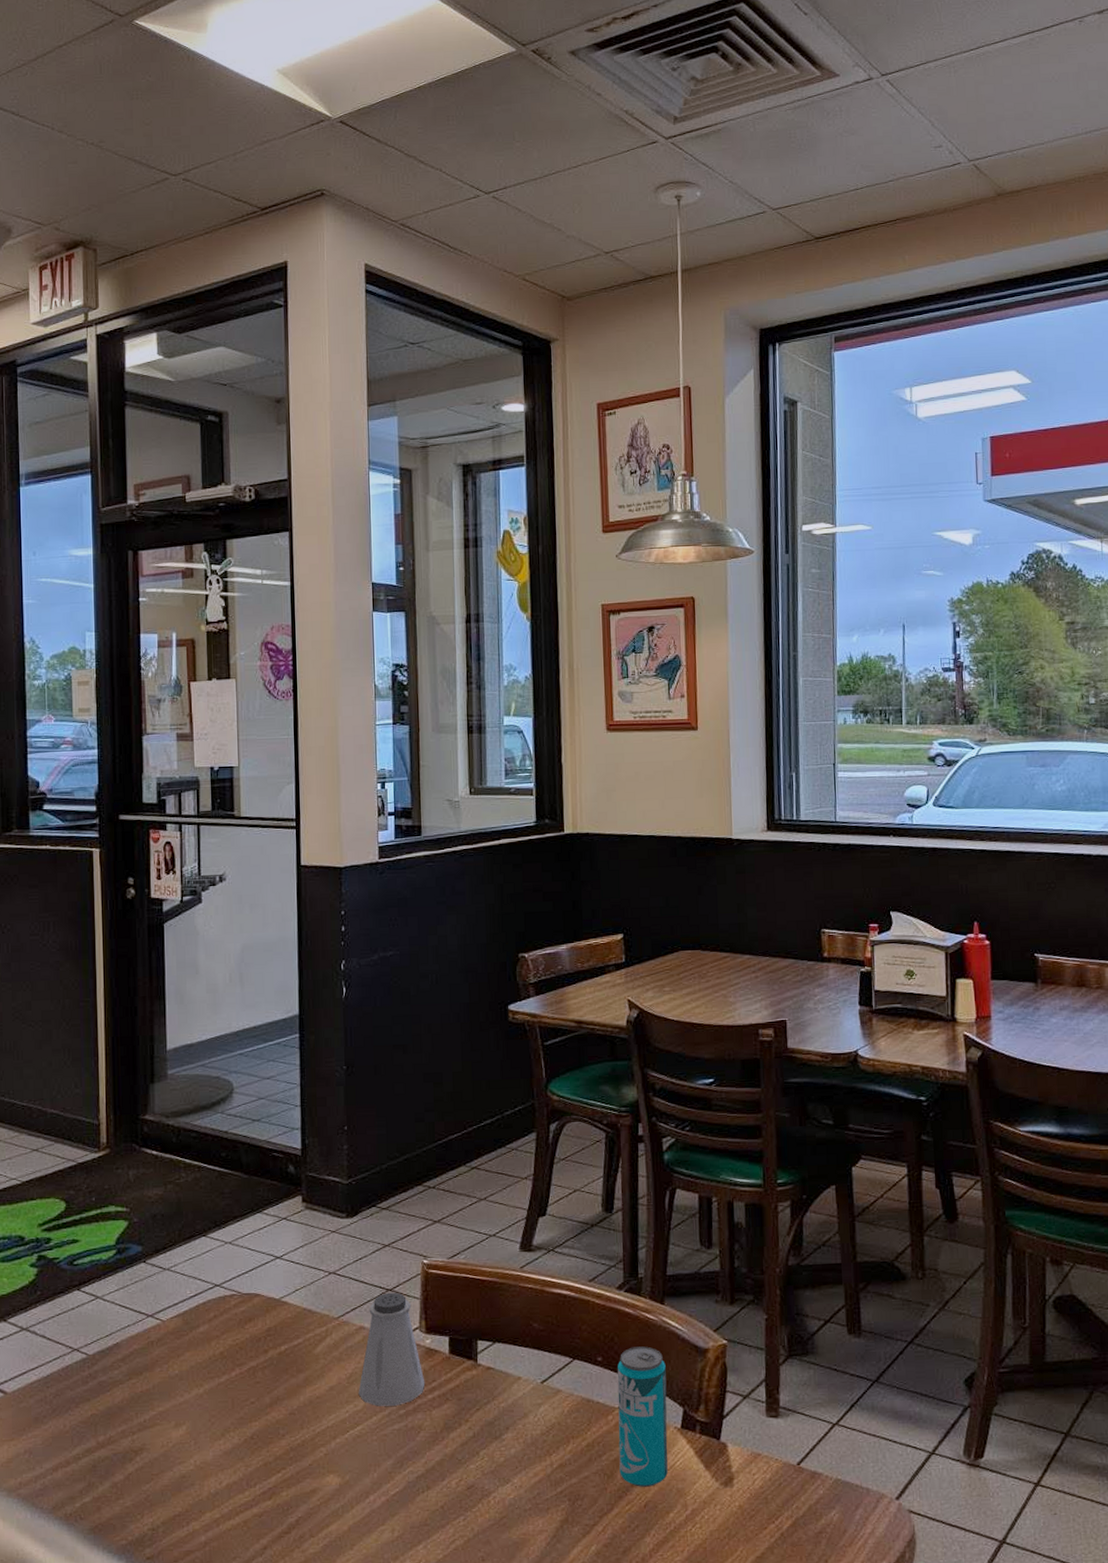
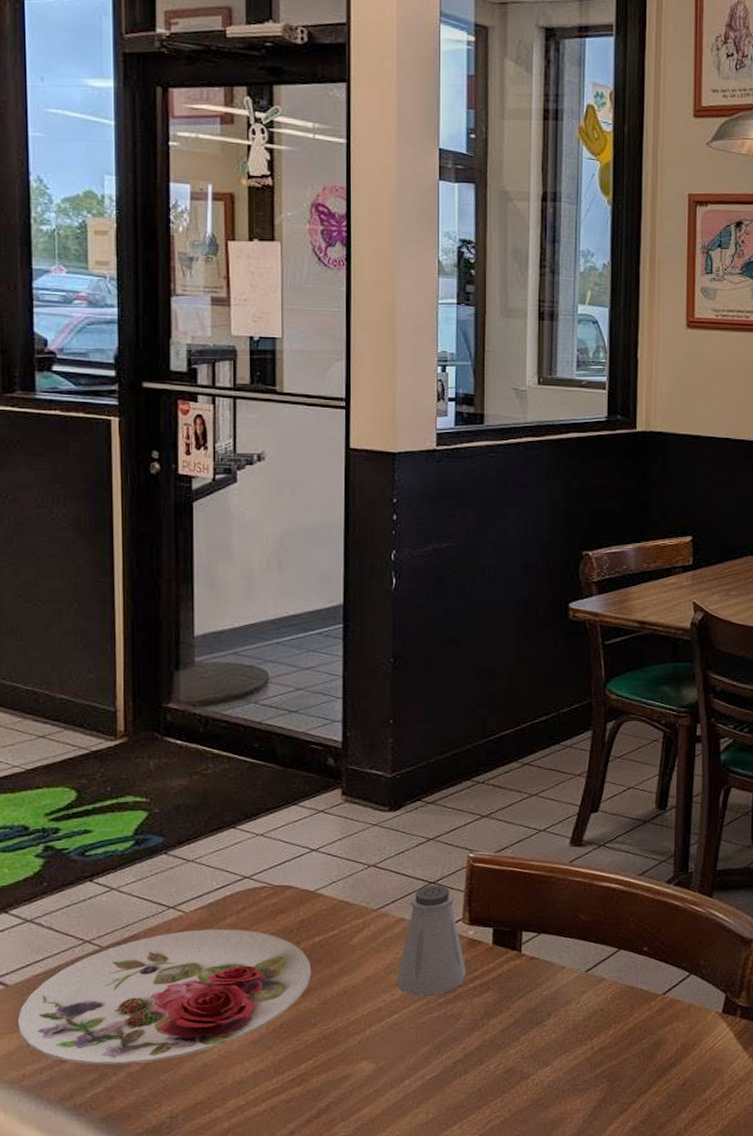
plate: none [14,1337,279,1474] -> present [17,928,312,1065]
beverage can: present [617,1346,668,1487] -> none [660,937,711,1068]

